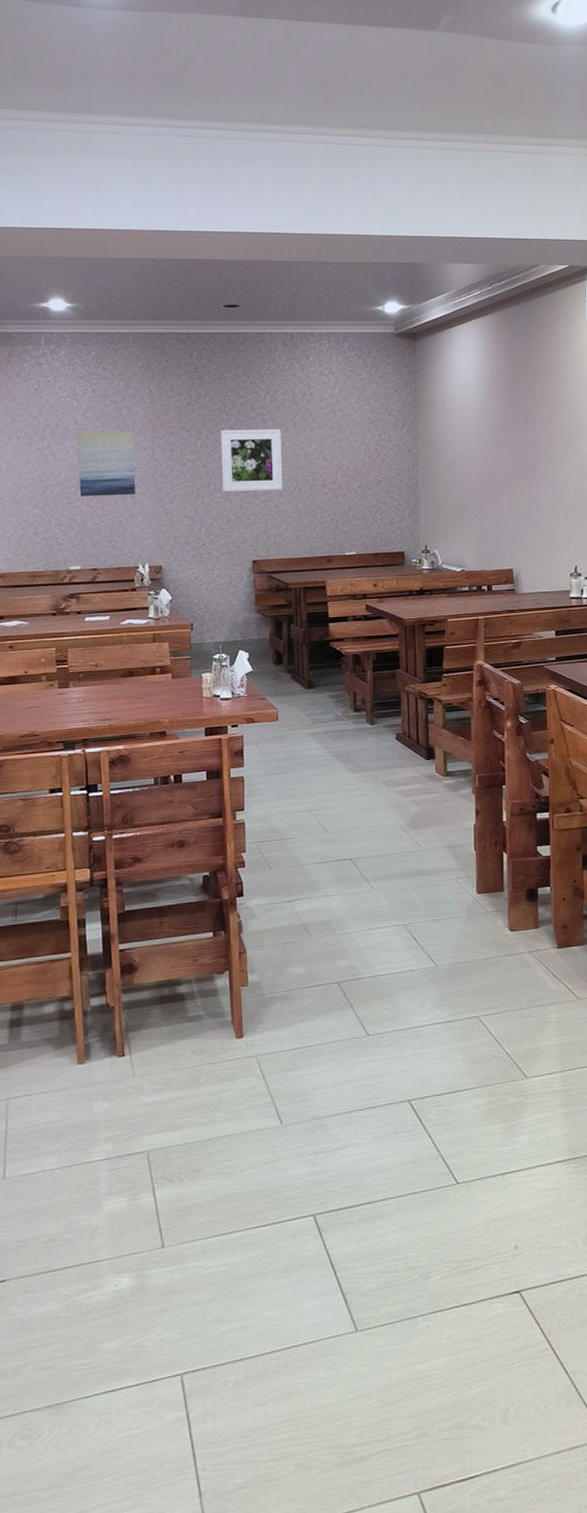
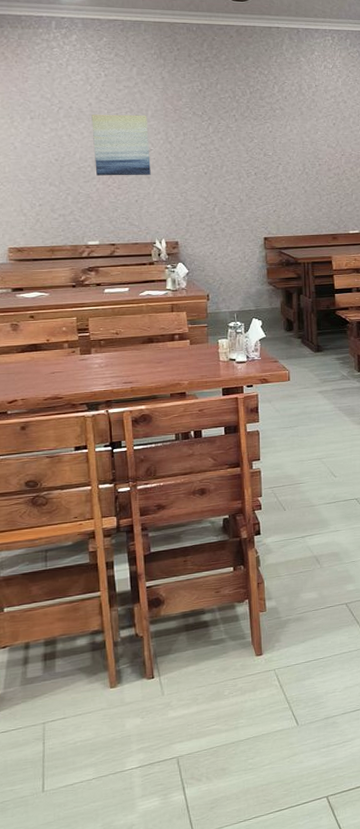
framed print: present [220,429,283,491] -> none [231,116,291,174]

